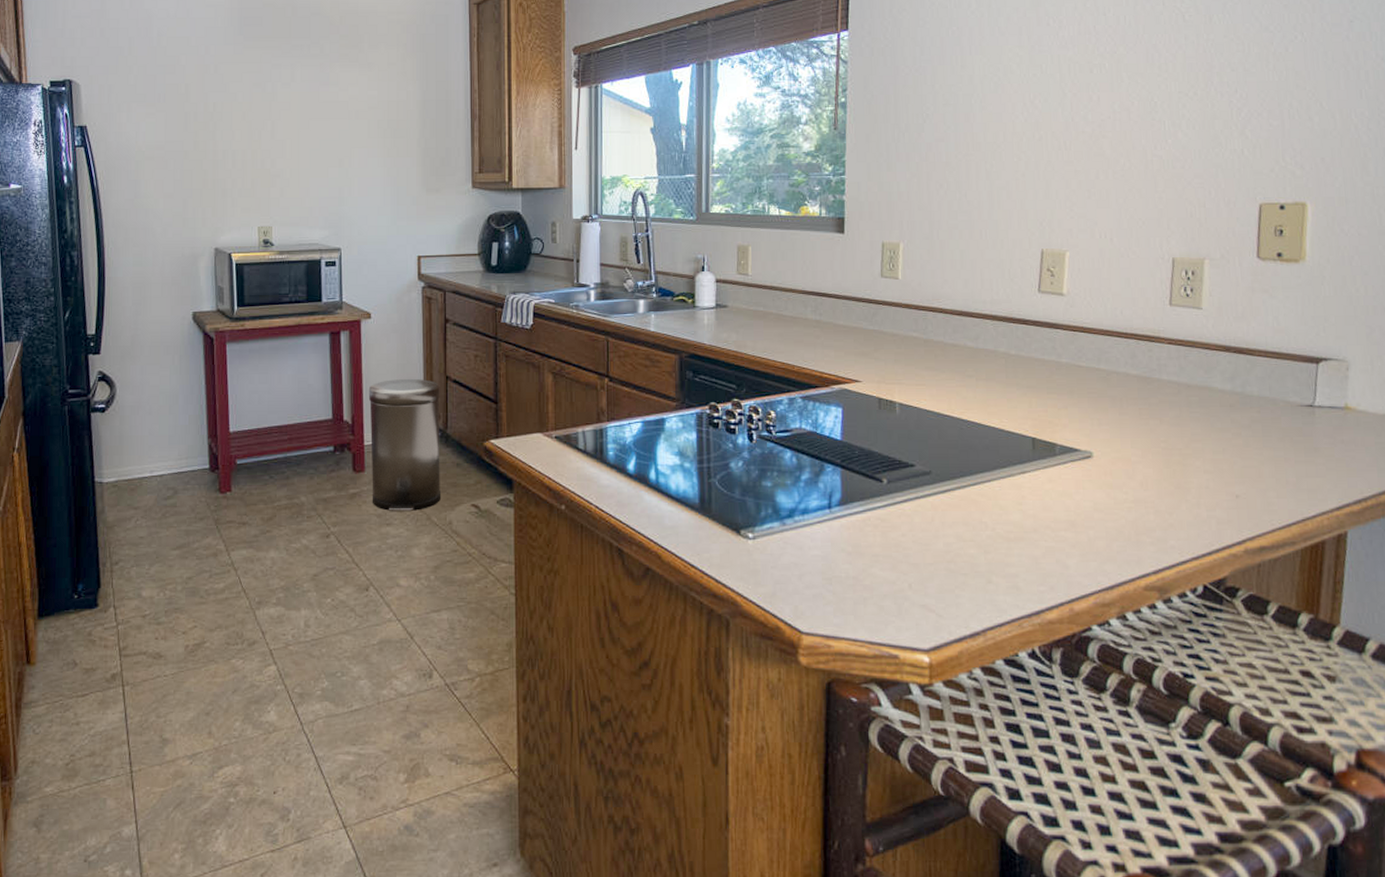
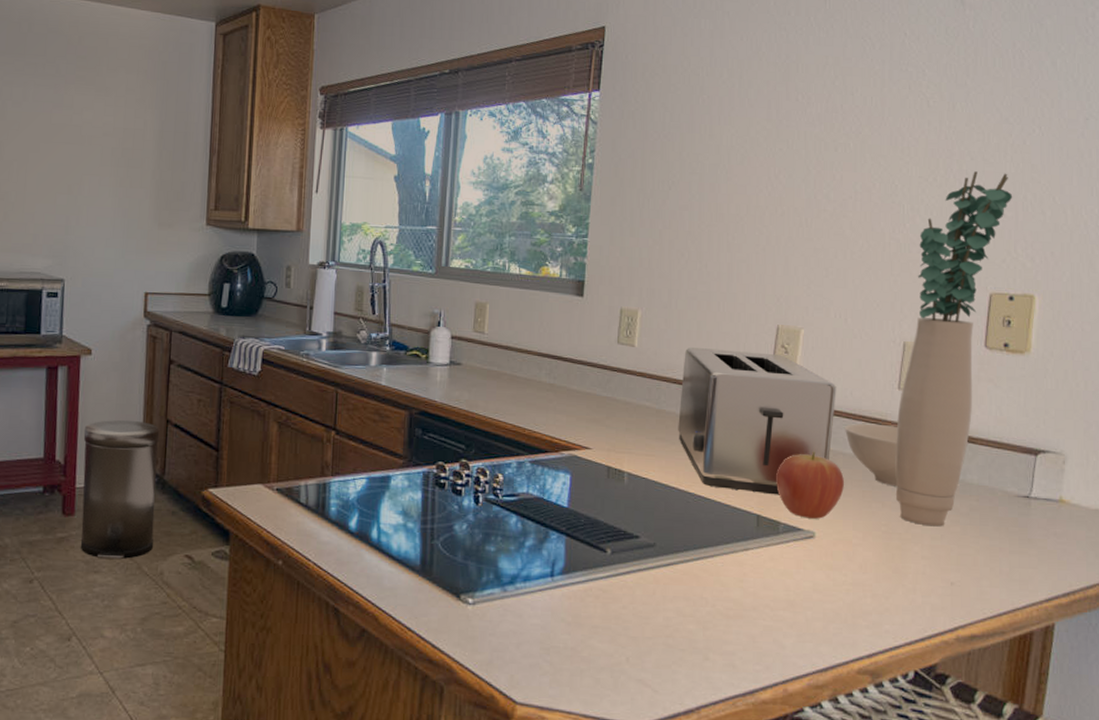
toaster: none [946,276,1107,417] -> present [678,347,837,495]
fruit: none [1049,372,1120,439] -> present [776,451,844,519]
bowl: none [1116,341,1175,403] -> present [844,423,898,487]
vase: none [1170,82,1278,440] -> present [895,171,1013,527]

